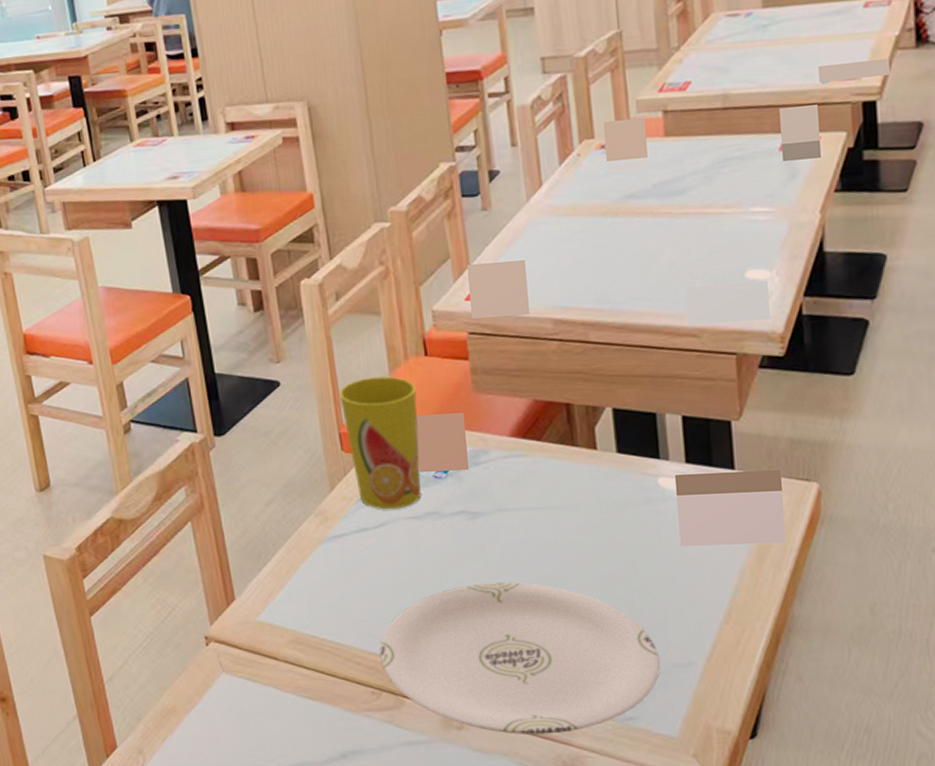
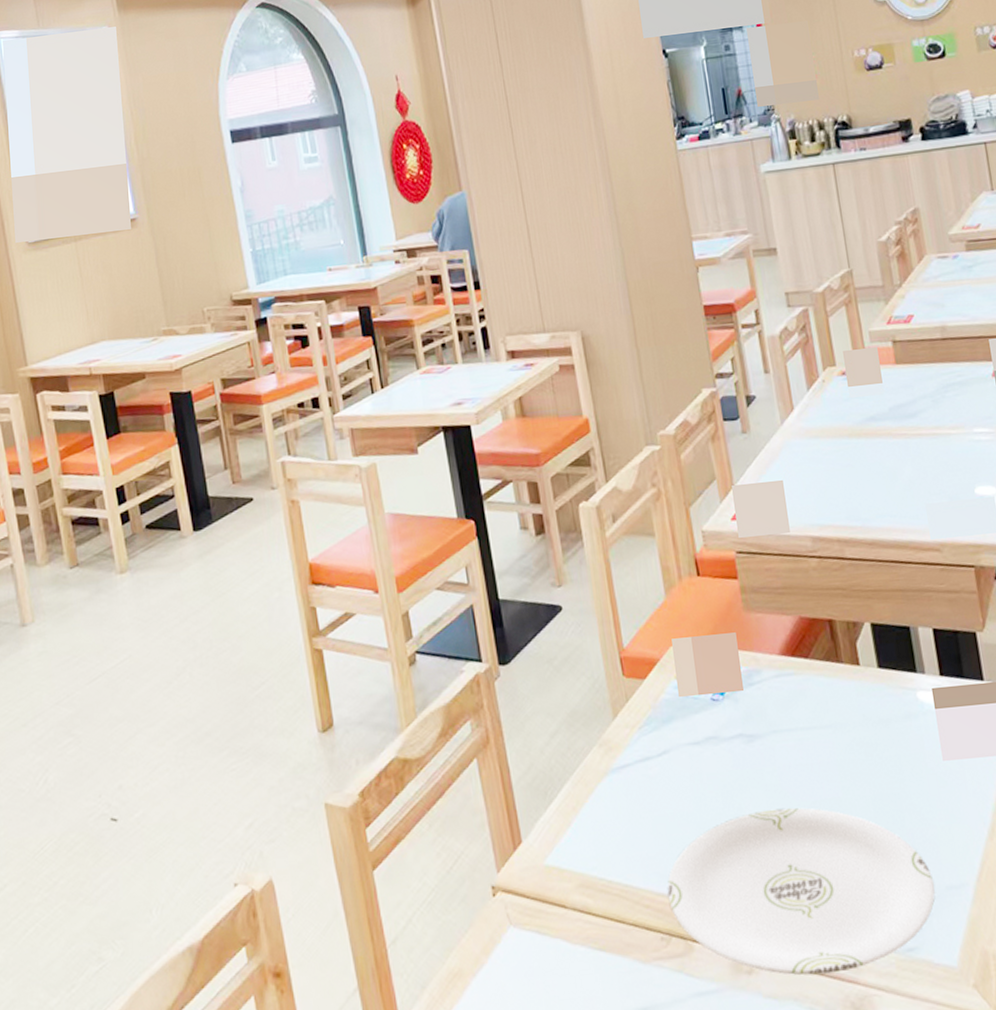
cup: present [339,376,421,510] -> none [618,597,701,737]

